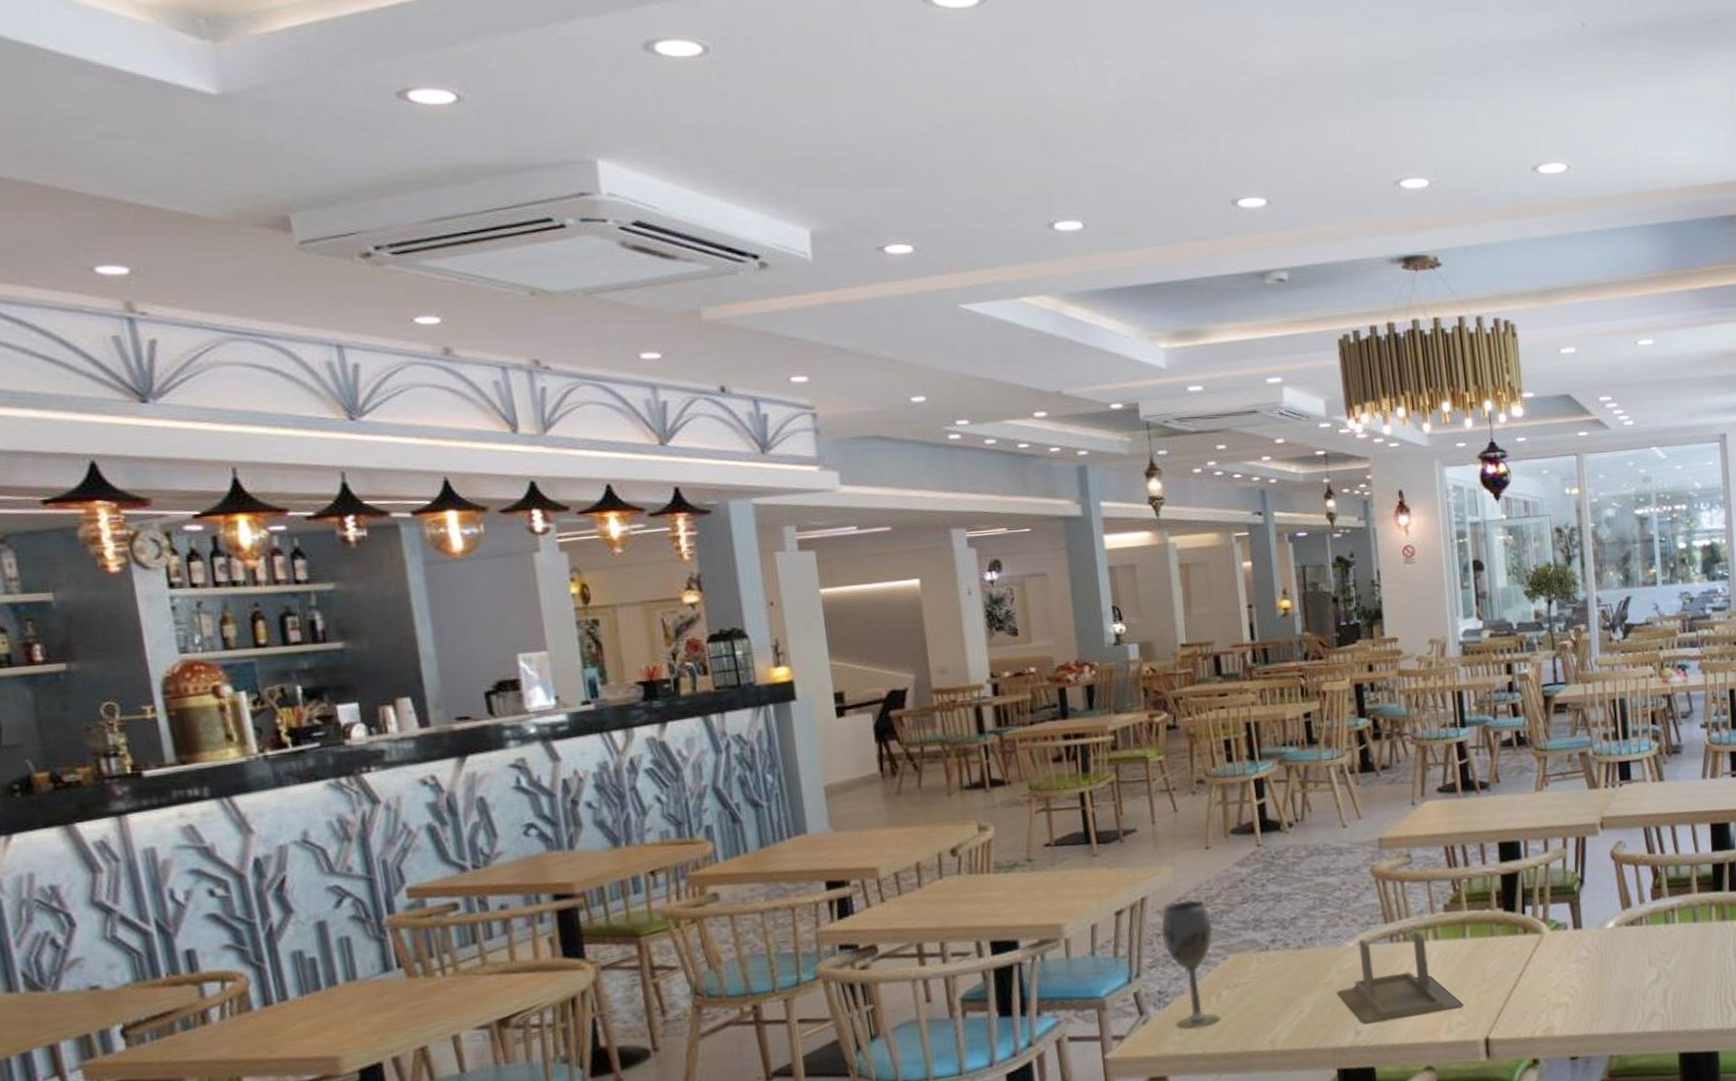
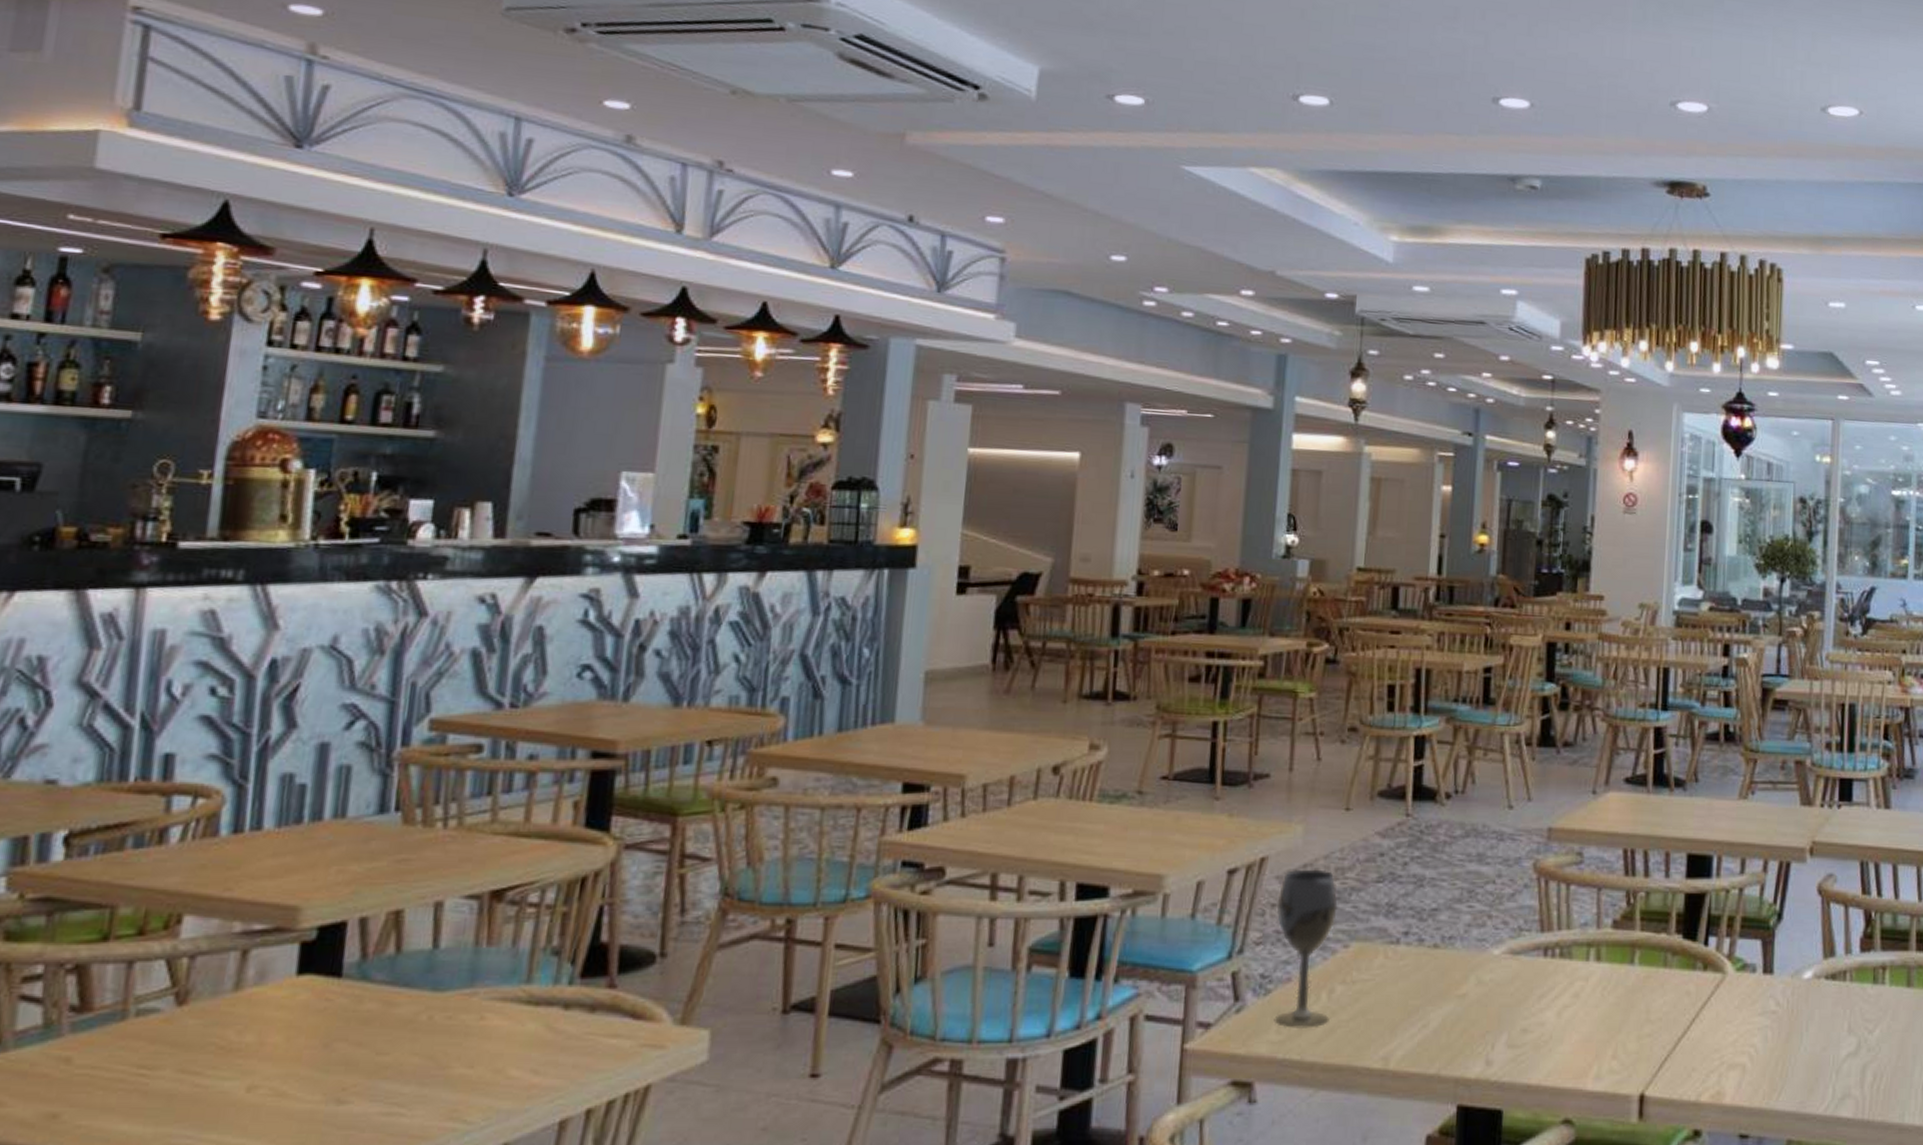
napkin holder: present [1336,931,1464,1025] -> none [1470,947,1620,1056]

